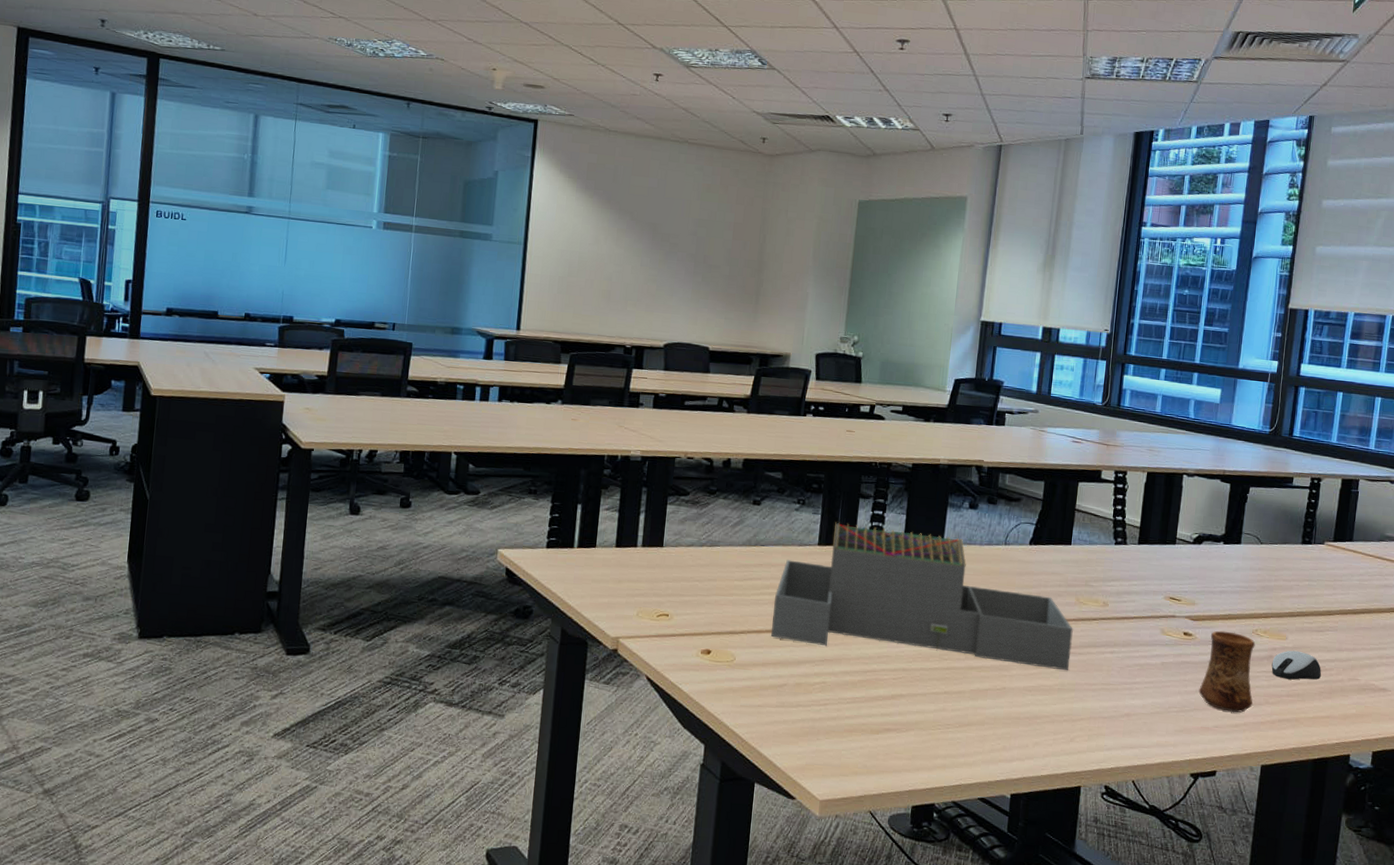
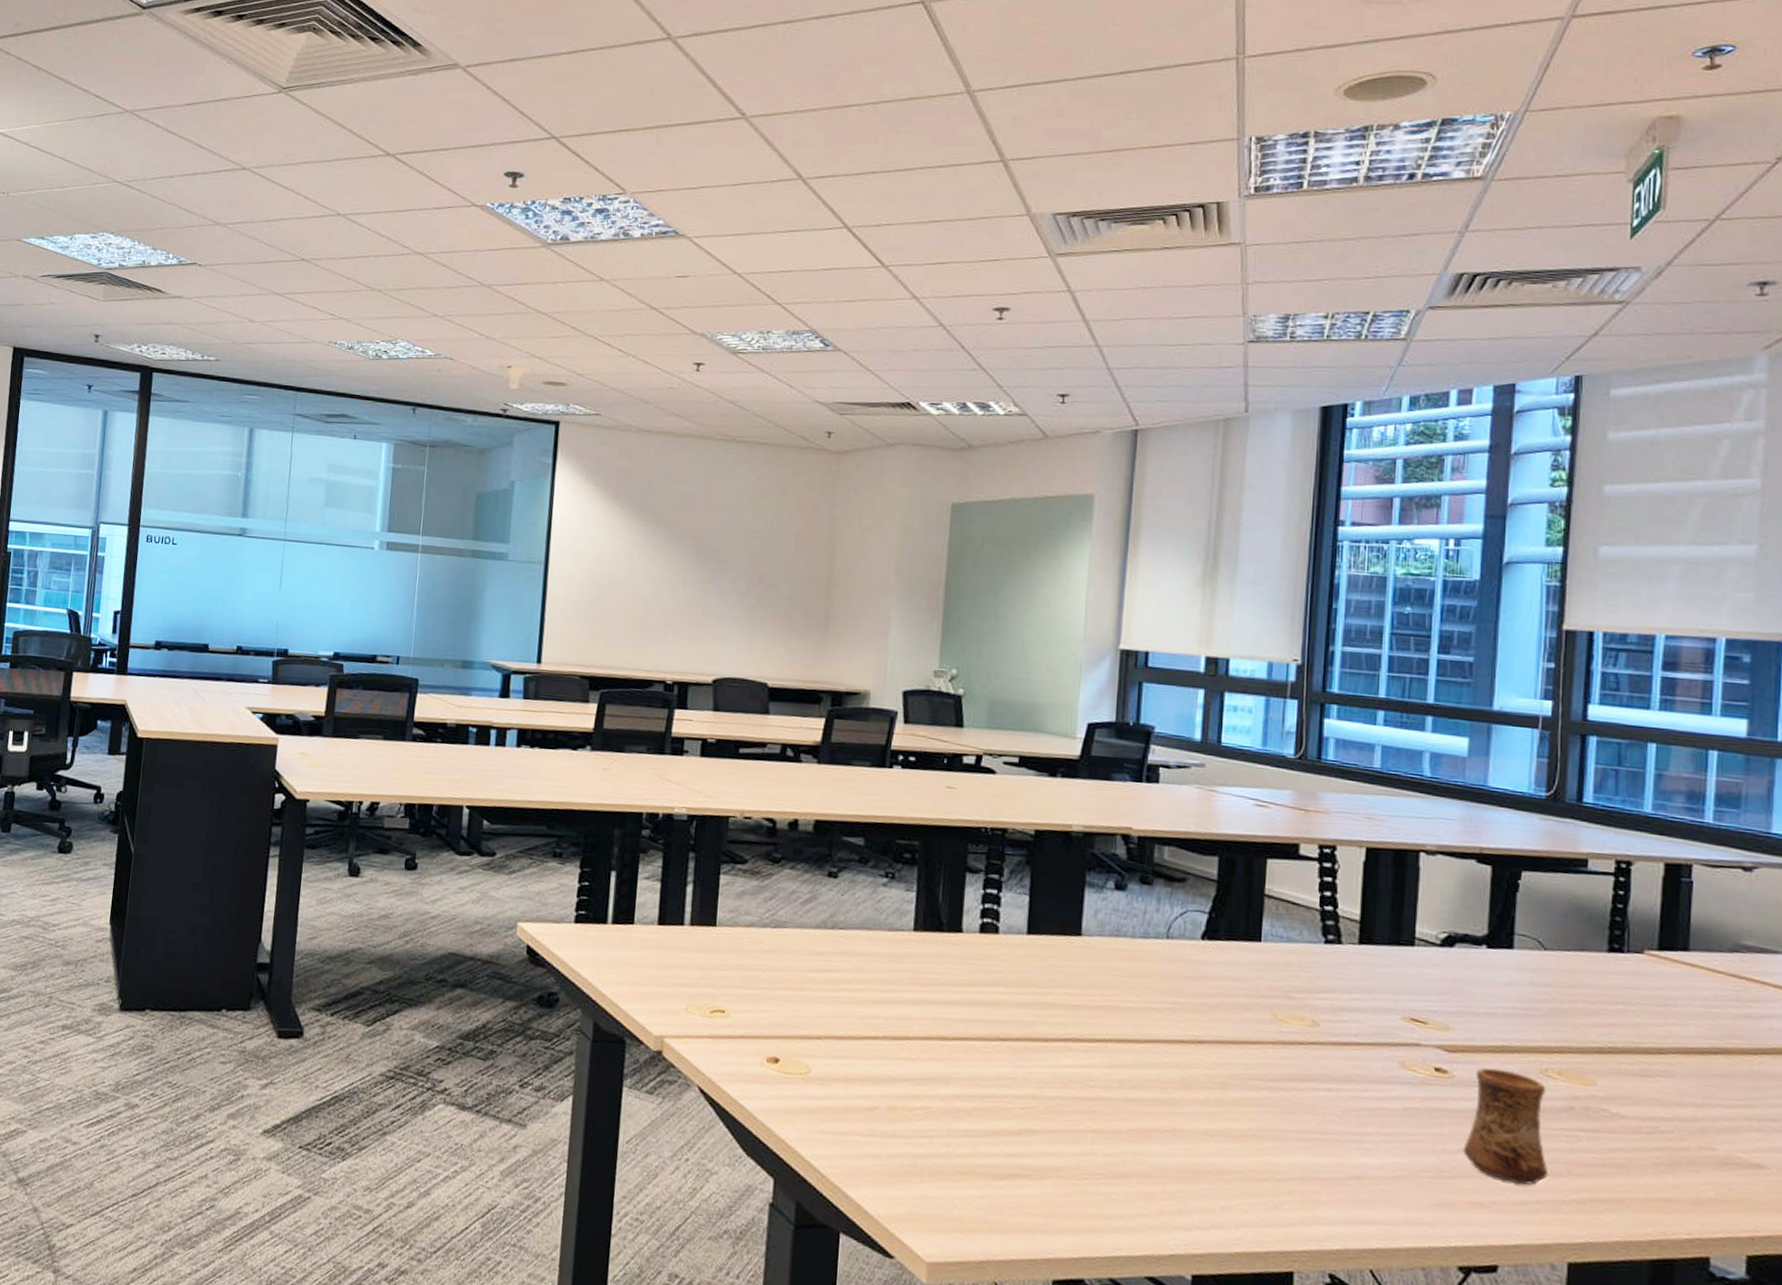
architectural model: present [771,522,1073,671] -> none [856,902,1270,1112]
computer mouse: present [1271,650,1321,680] -> none [1574,1100,1653,1146]

